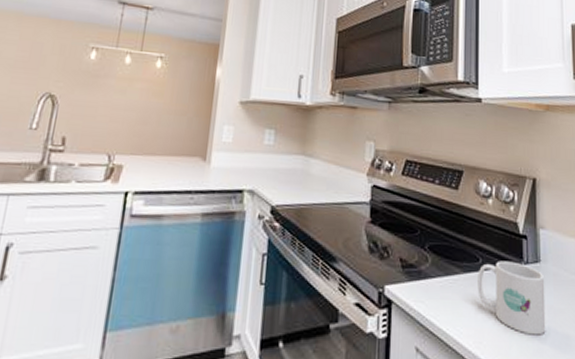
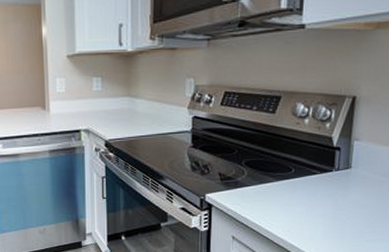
mug: present [477,260,546,335] -> none [289,169,354,224]

